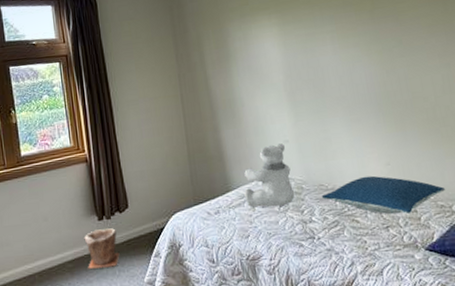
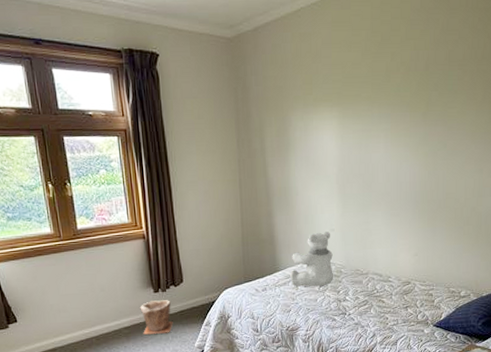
pillow: present [321,175,445,215] -> none [356,264,458,297]

